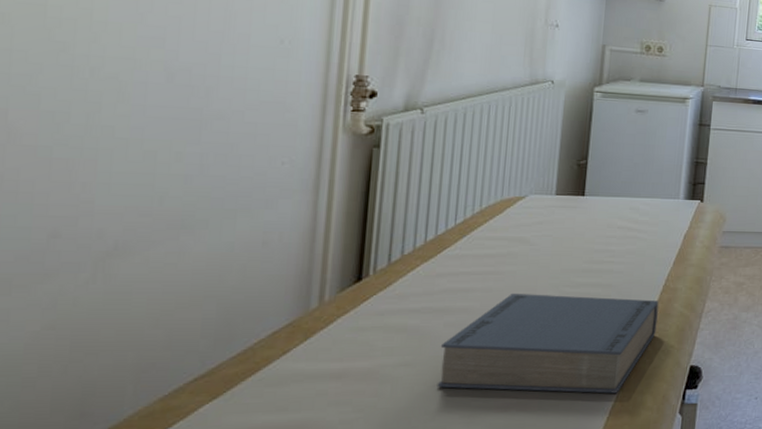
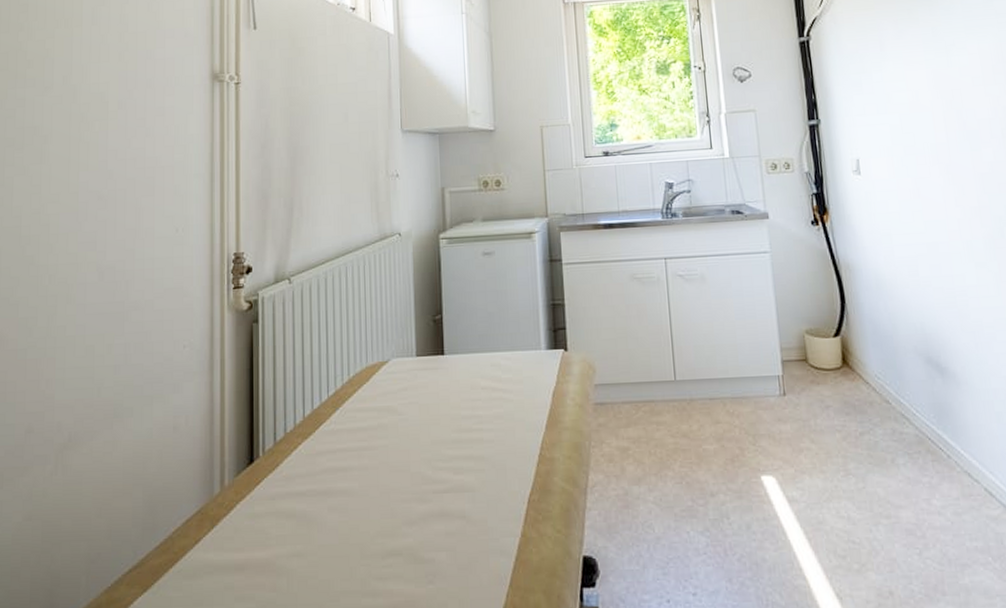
book: present [437,293,659,394] -> none [327,470,539,592]

